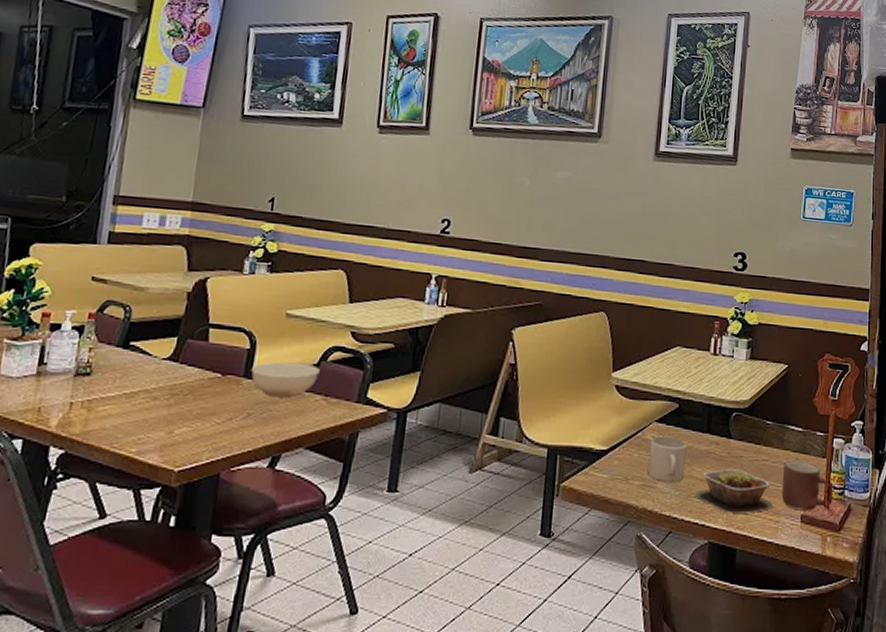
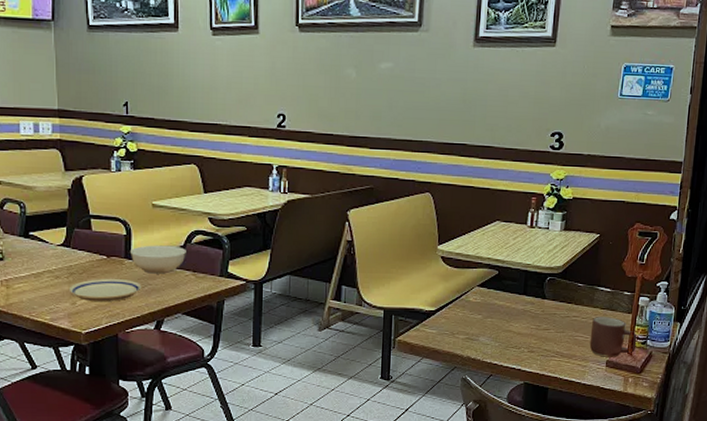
plate: none [166,401,259,432] -> present [68,278,142,303]
mug: present [648,437,686,482] -> none [471,299,505,335]
takeout container: present [696,469,773,514] -> none [513,324,582,360]

